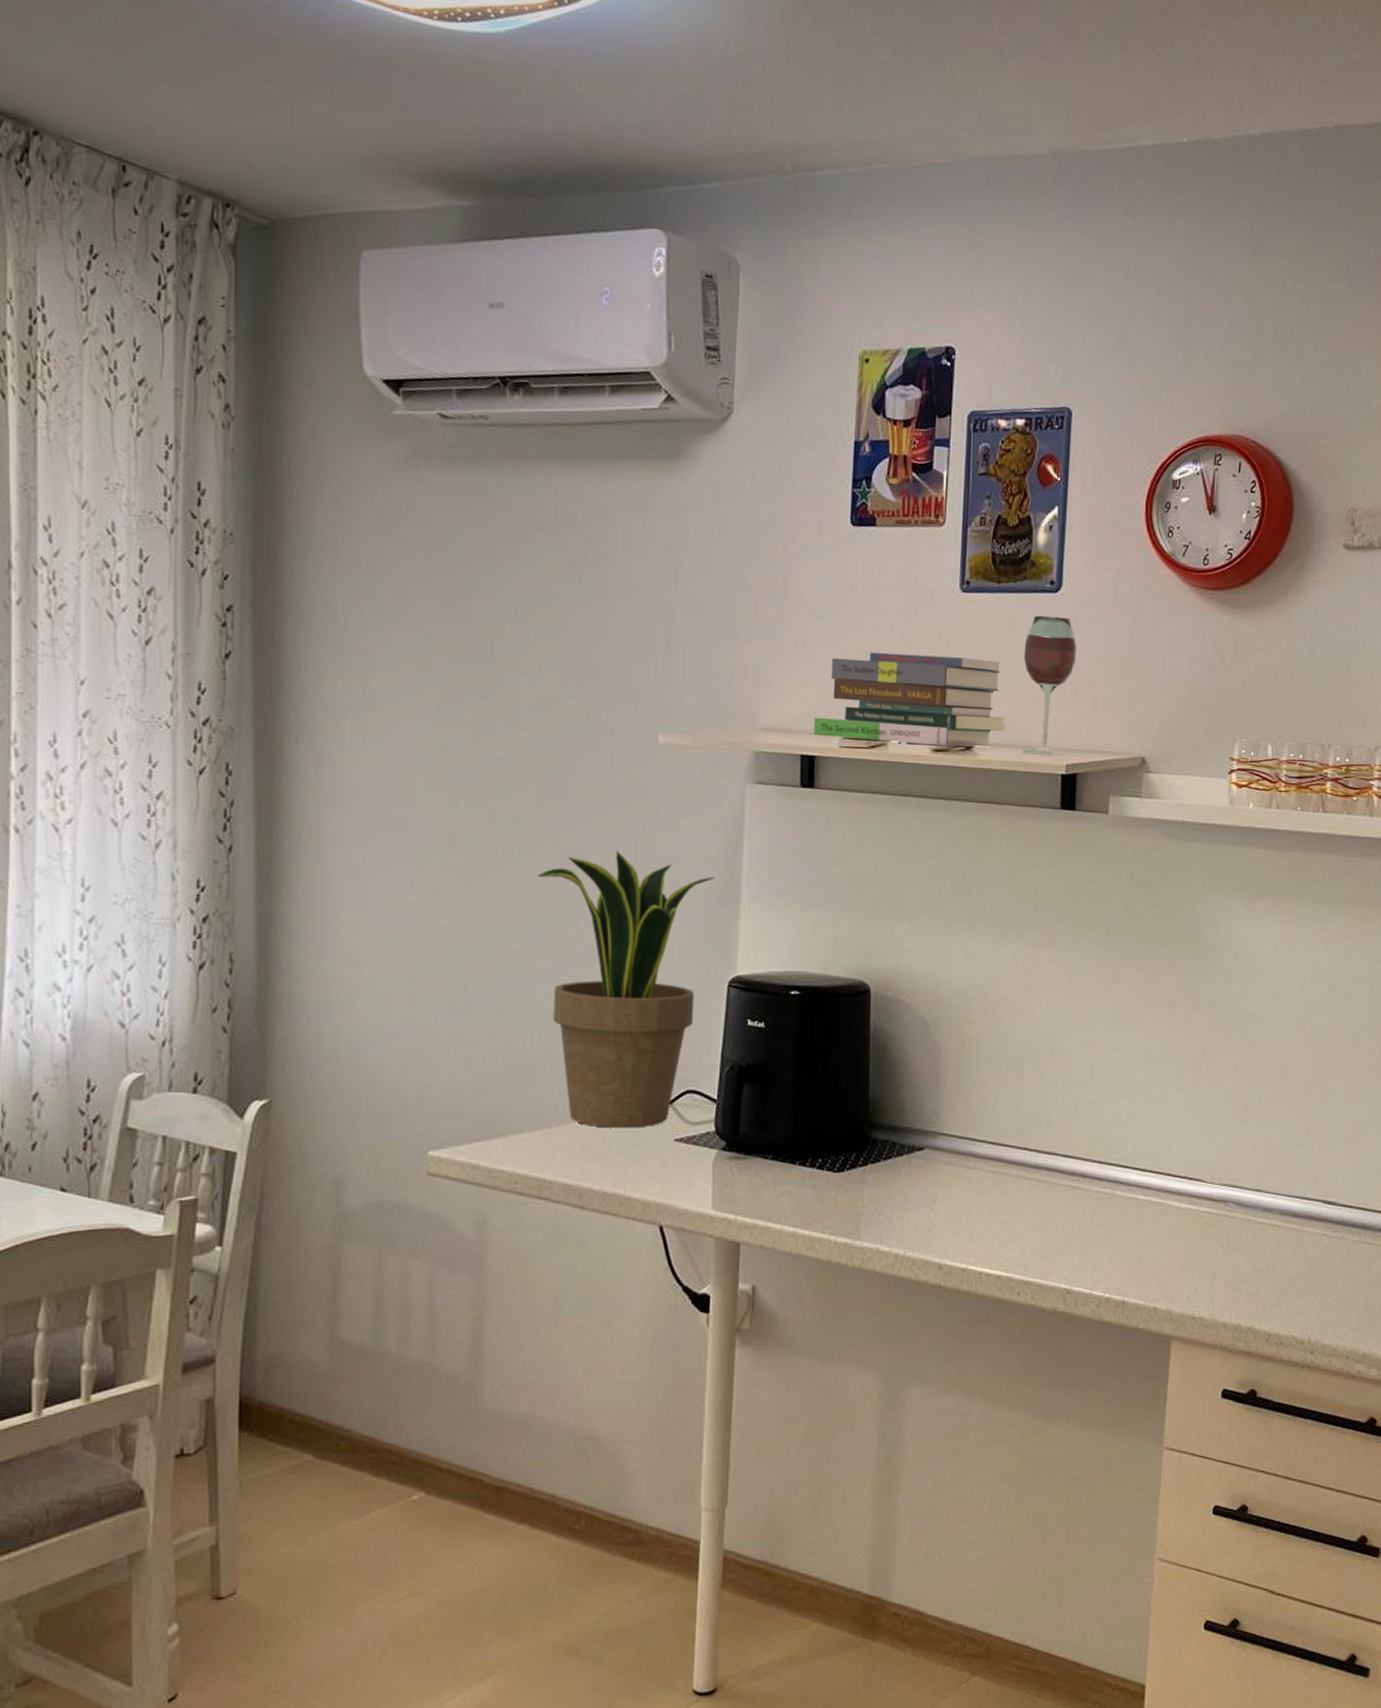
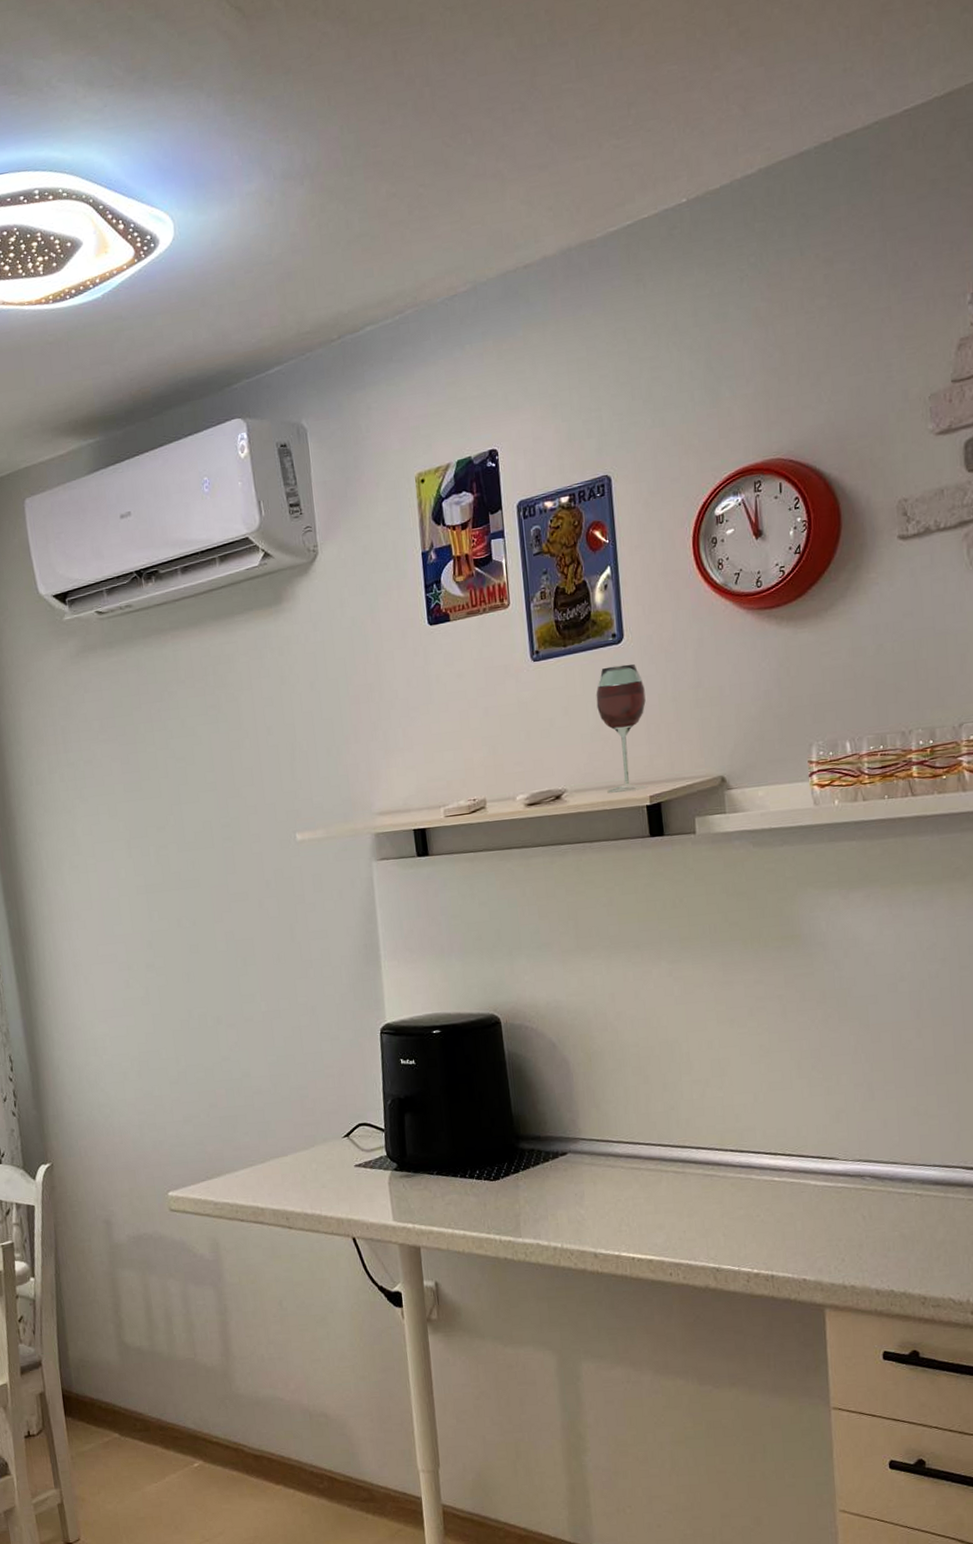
potted plant: present [538,850,715,1128] -> none [219,934,358,1161]
books: present [813,651,1006,748] -> none [420,716,589,812]

